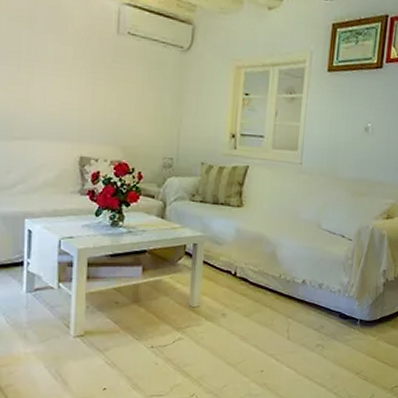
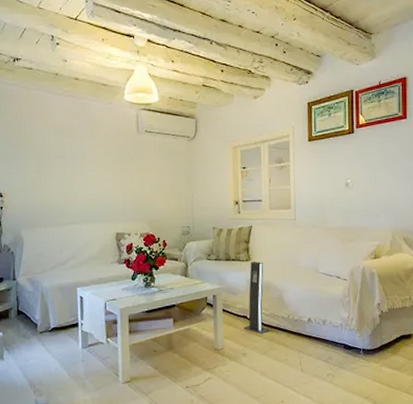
speaker: none [226,207,258,293] -> present [244,261,271,334]

